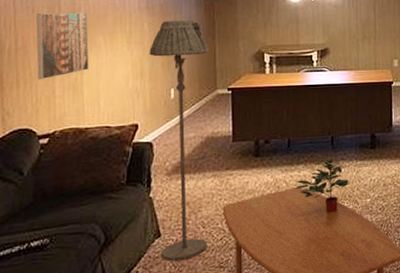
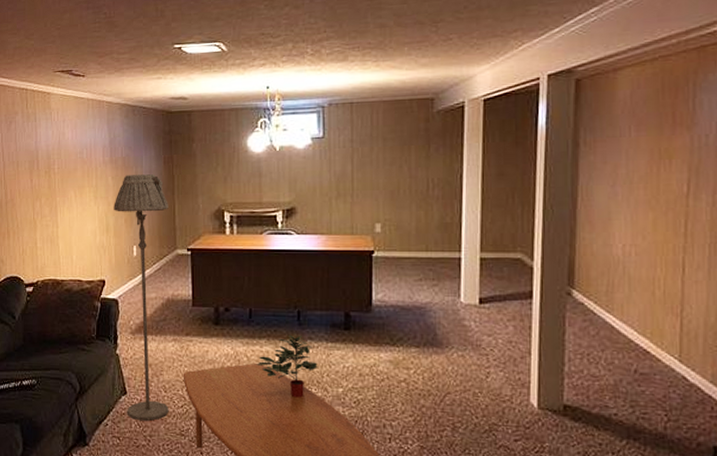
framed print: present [36,12,89,80] -> none [20,166,63,232]

